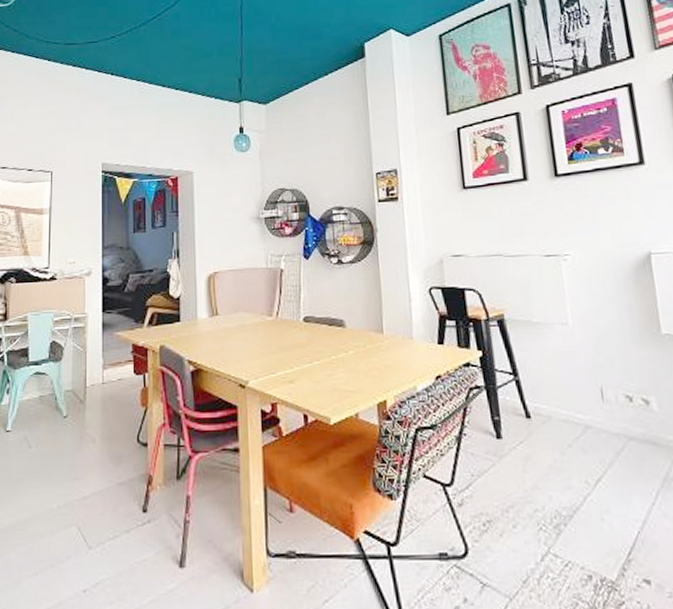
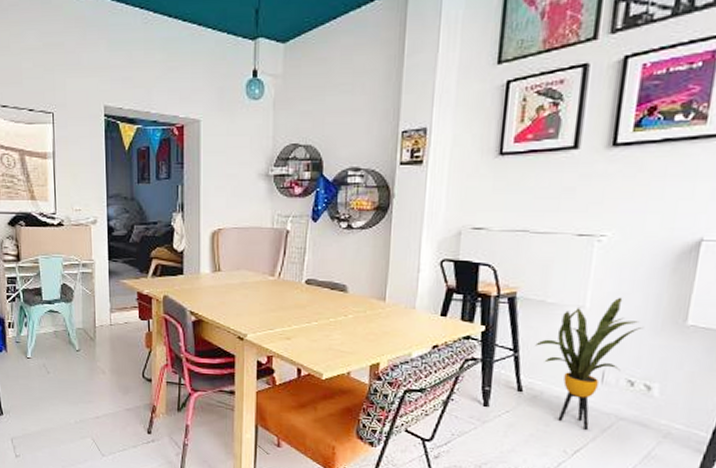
house plant: none [532,311,626,454] -> present [535,297,644,430]

